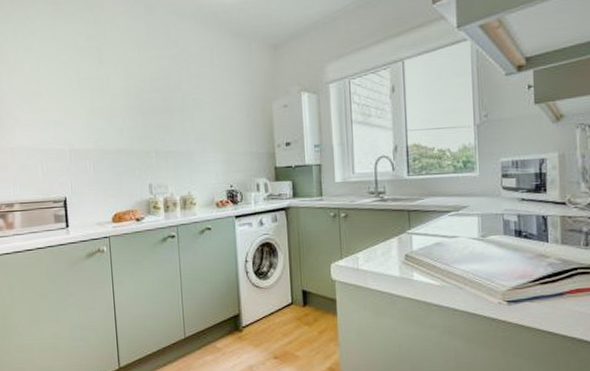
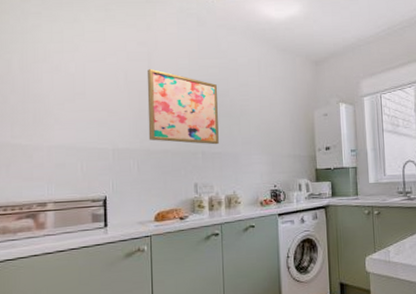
wall art: none [97,63,172,143] -> present [147,68,219,145]

